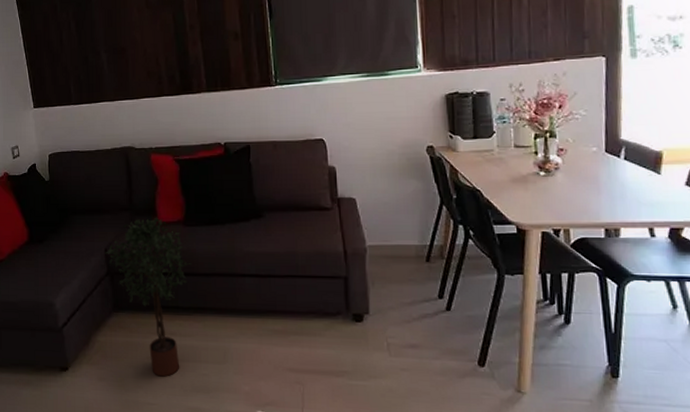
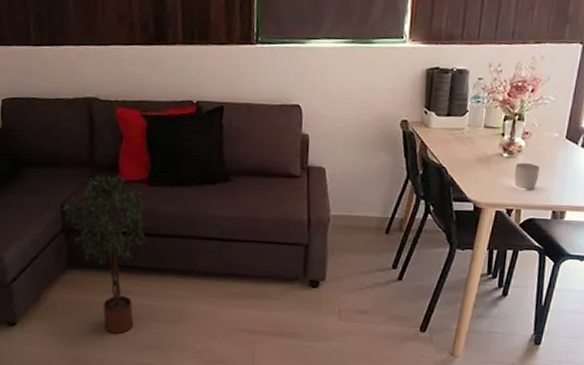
mug: none [555,179,583,208] -> present [514,162,540,190]

